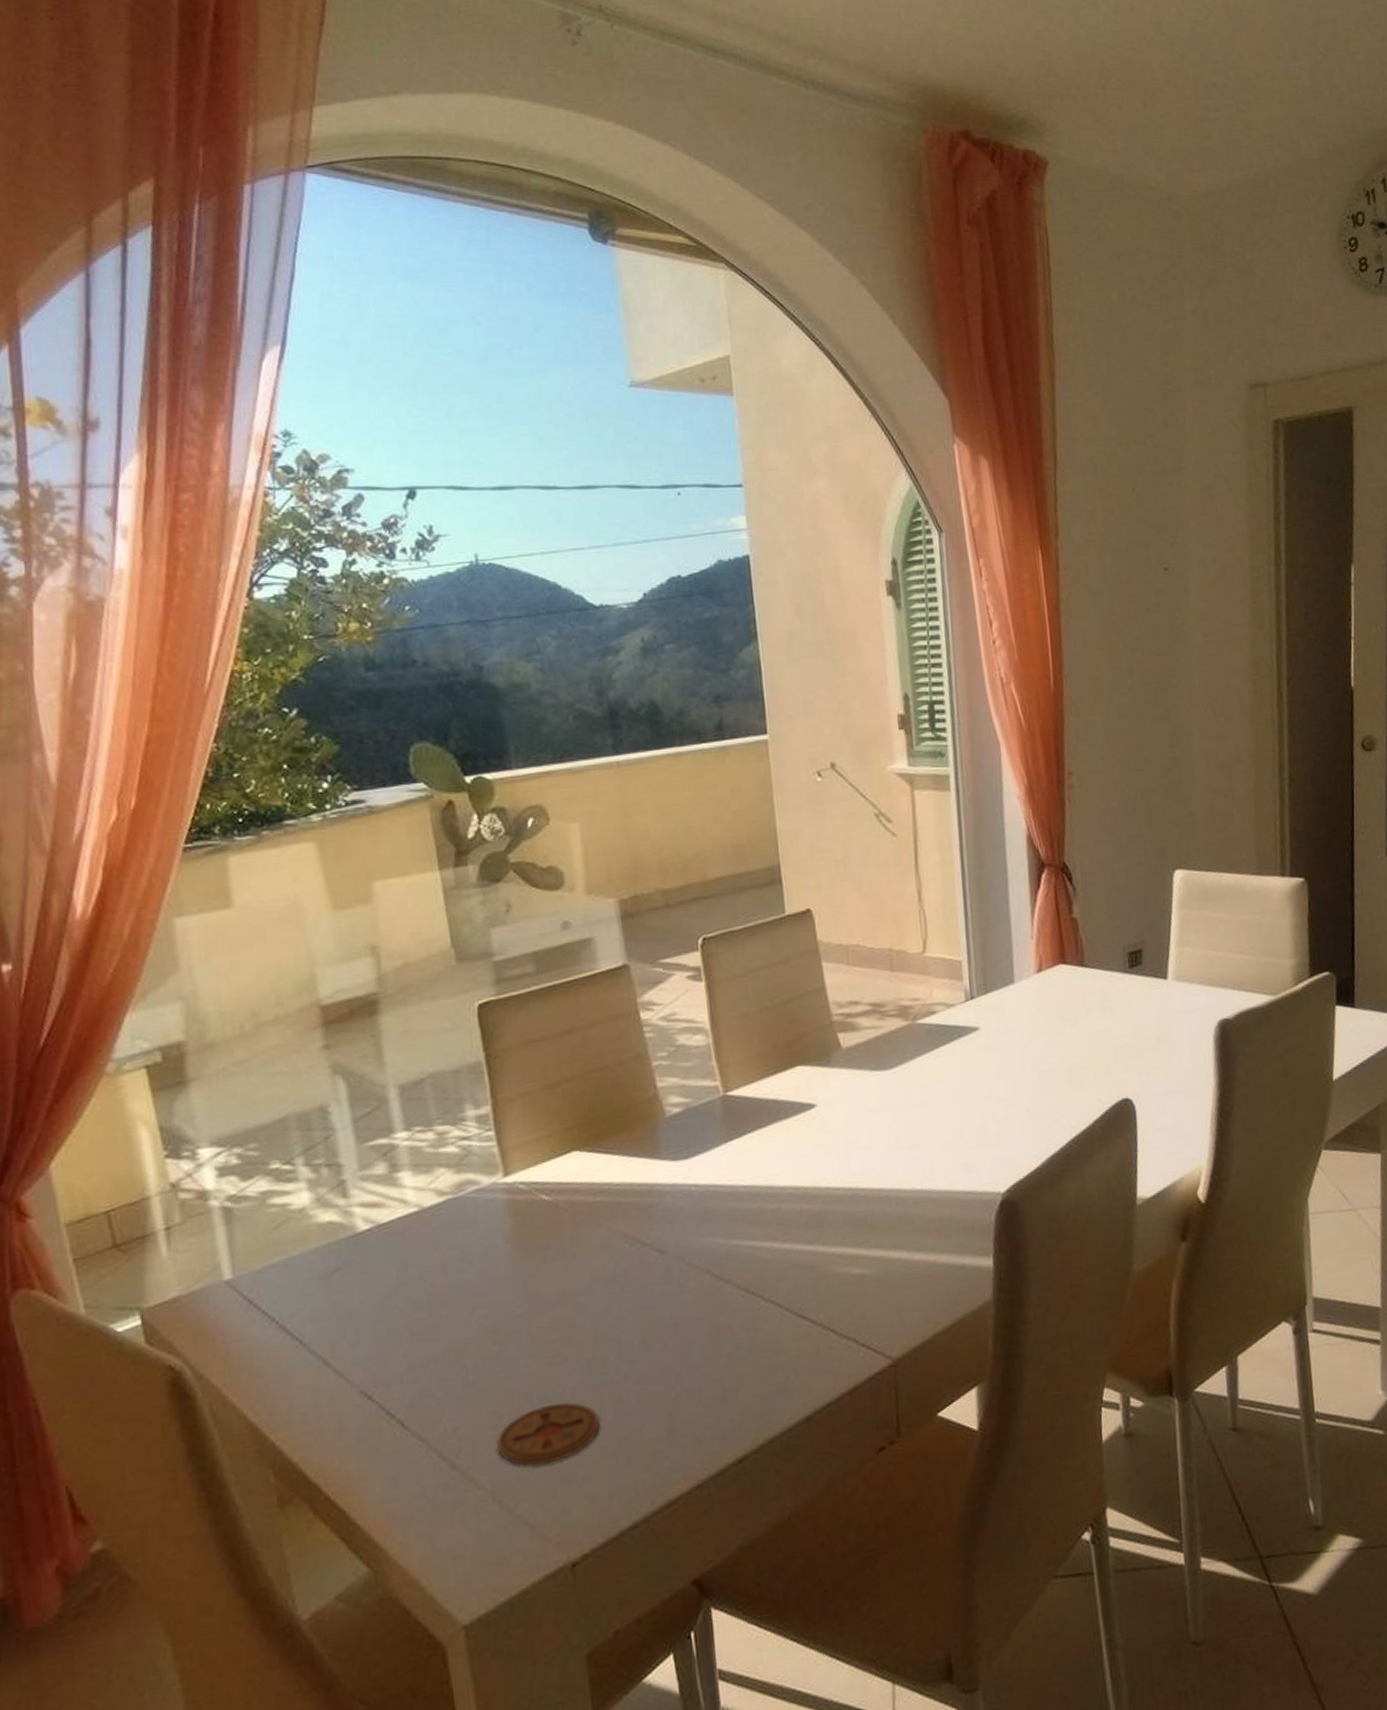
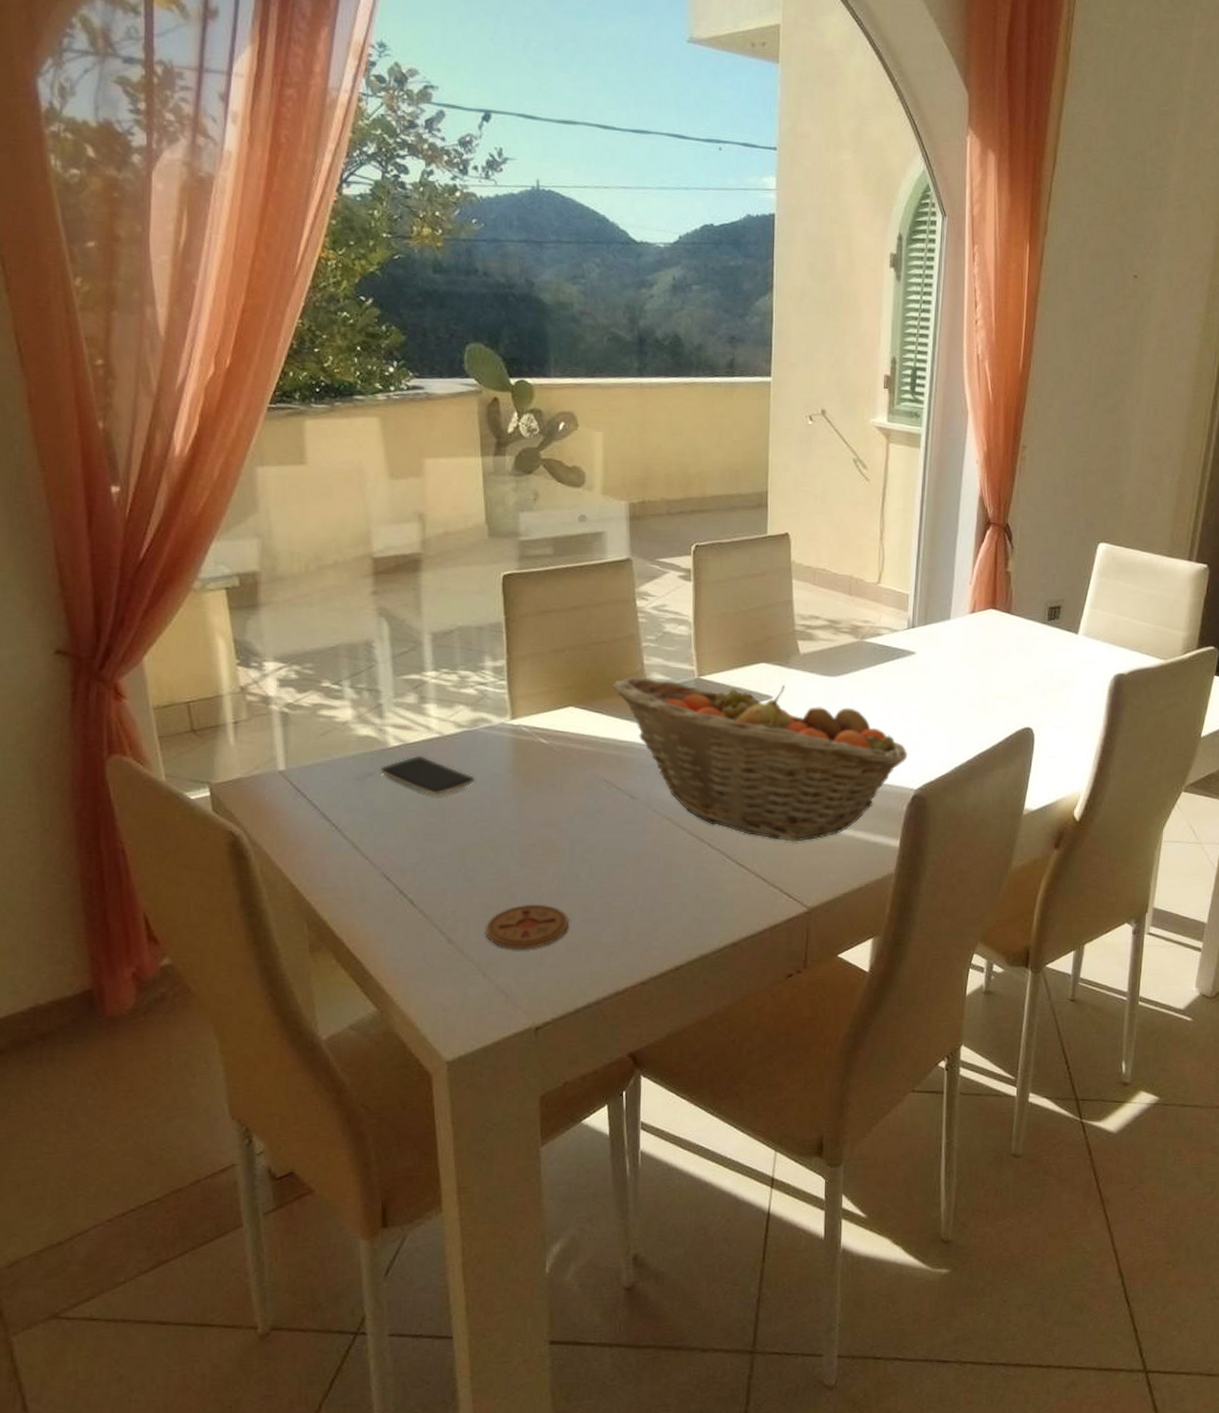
smartphone: none [349,1236,468,1284] -> present [380,755,476,796]
fruit basket: none [622,1089,988,1280] -> present [612,677,908,842]

